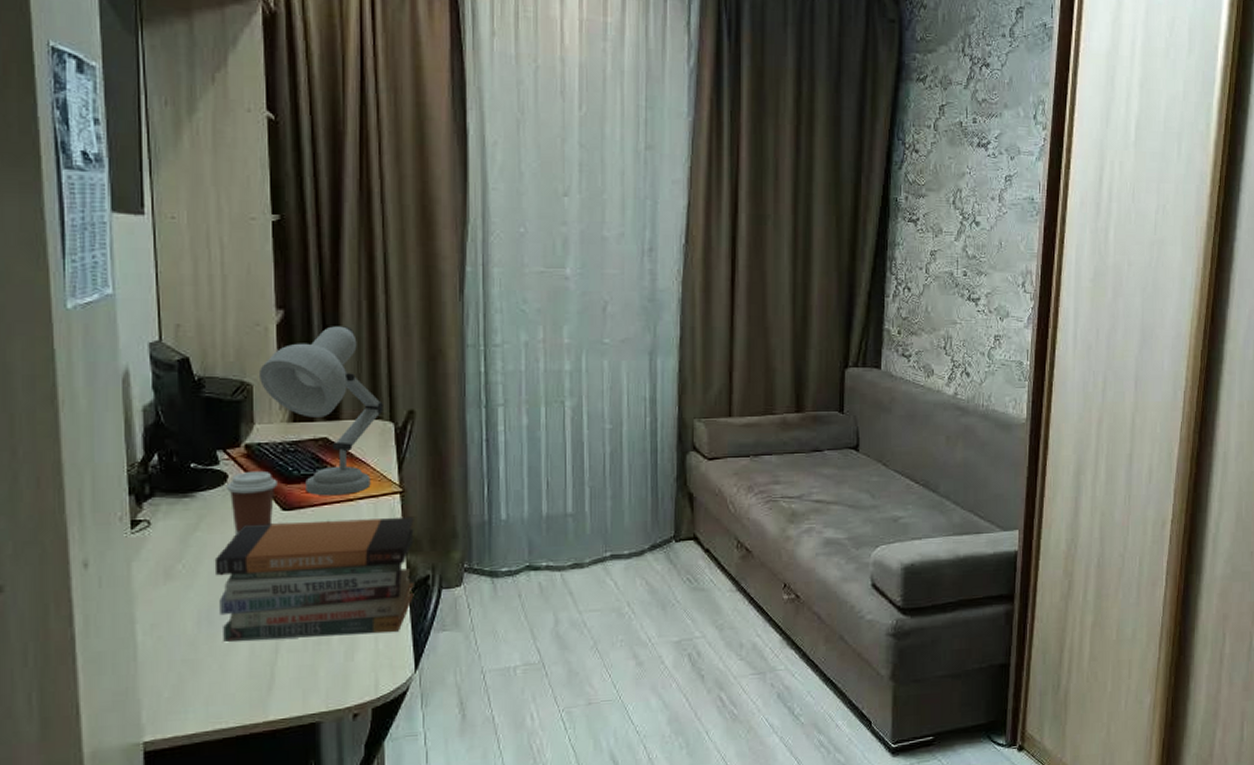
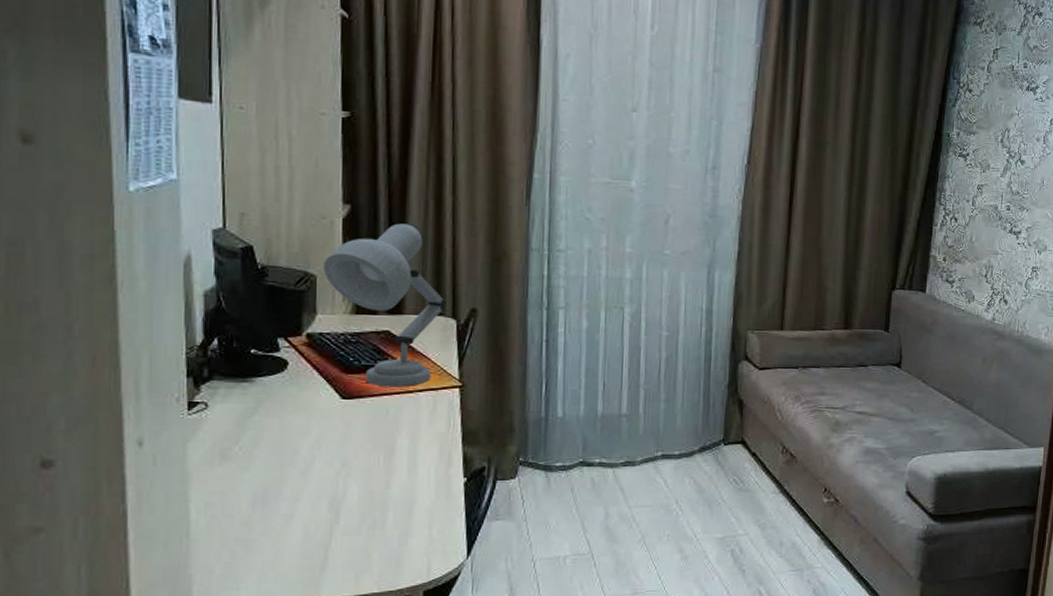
book stack: present [214,516,414,642] -> none [271,410,472,523]
coffee cup: present [227,470,277,534] -> none [287,359,338,419]

